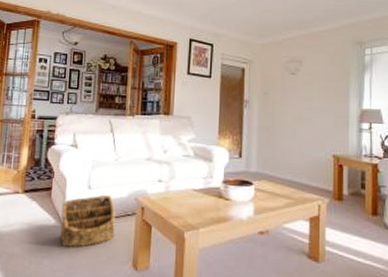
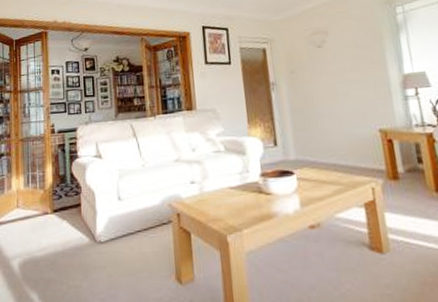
basket: present [60,195,116,248] -> none [94,205,153,267]

